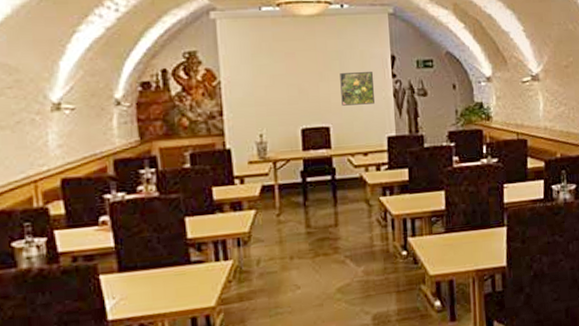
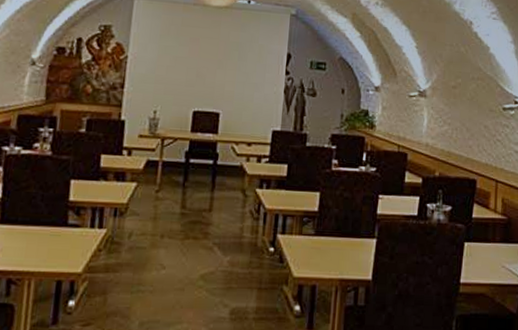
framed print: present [340,72,374,106] -> none [234,64,269,97]

